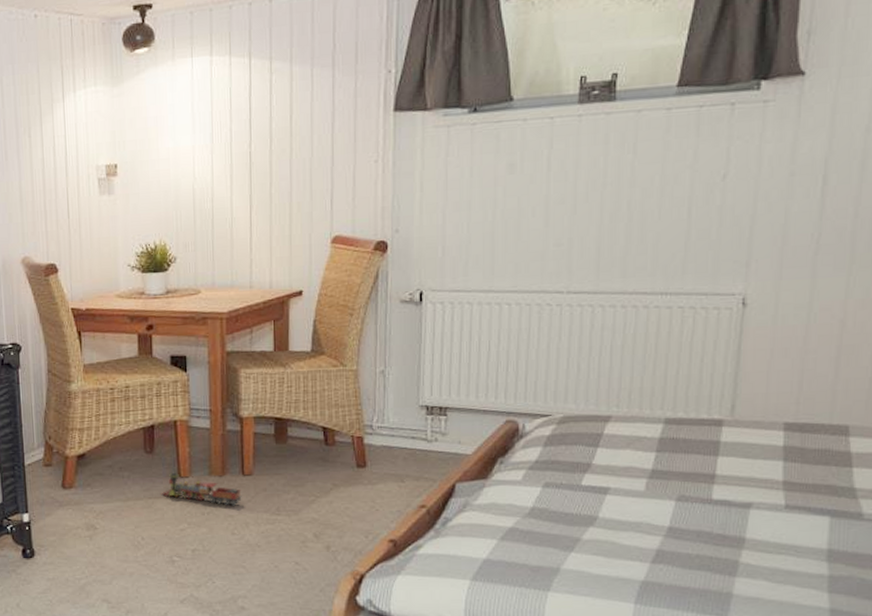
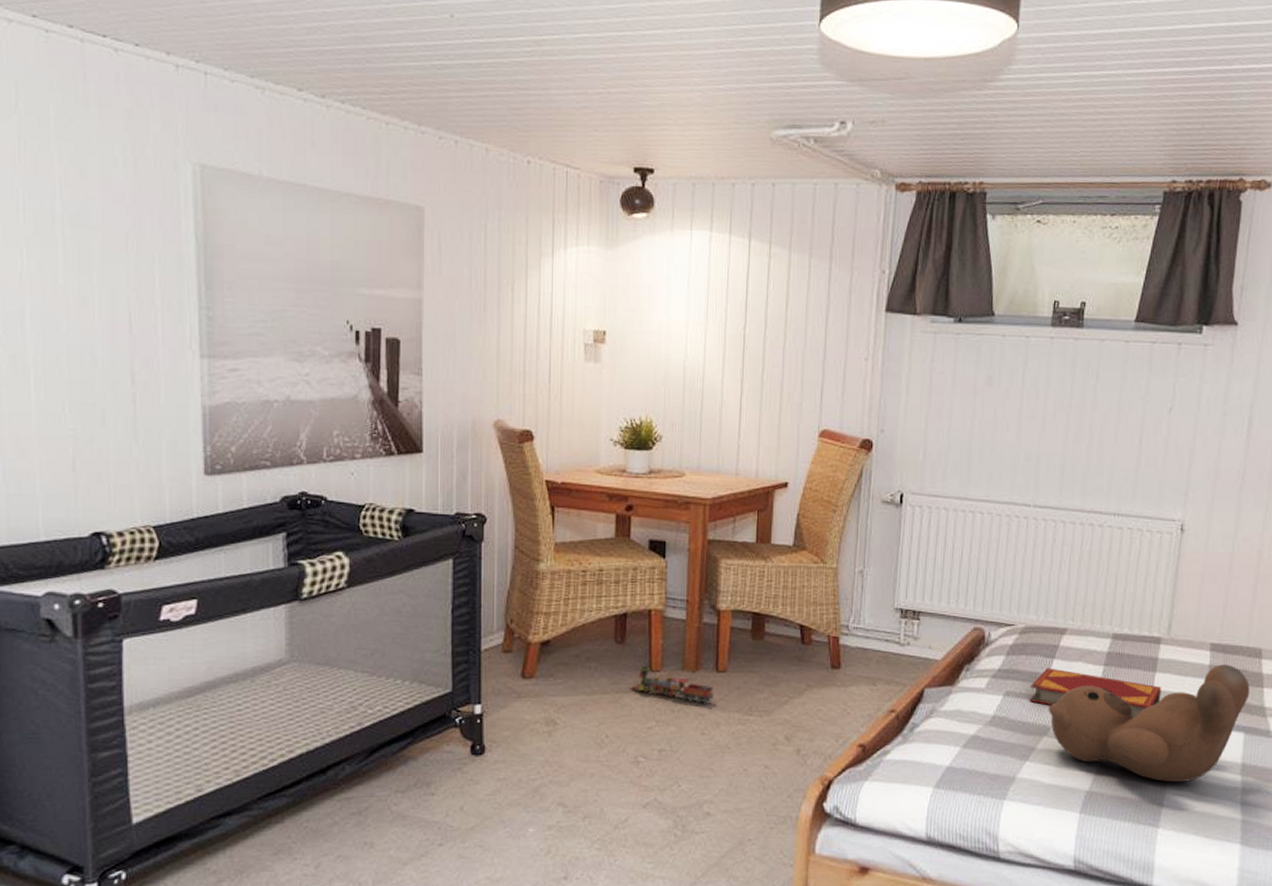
hardback book: none [571,457,726,505] -> present [1029,668,1162,718]
teddy bear: none [594,444,836,570] -> present [1048,664,1250,782]

